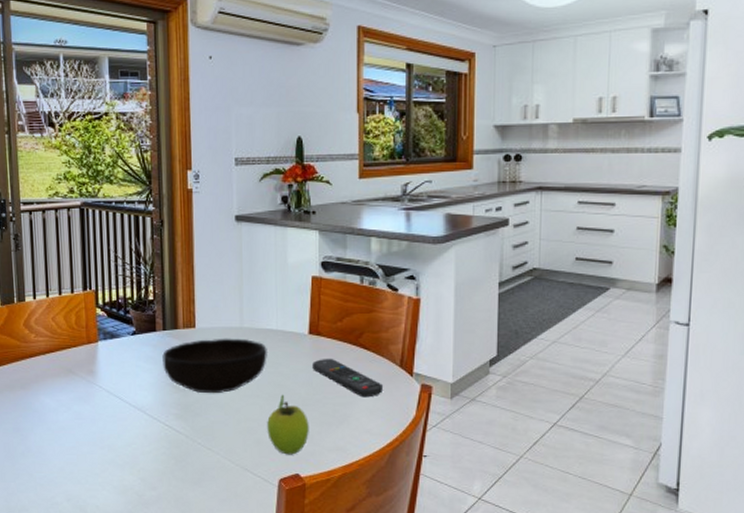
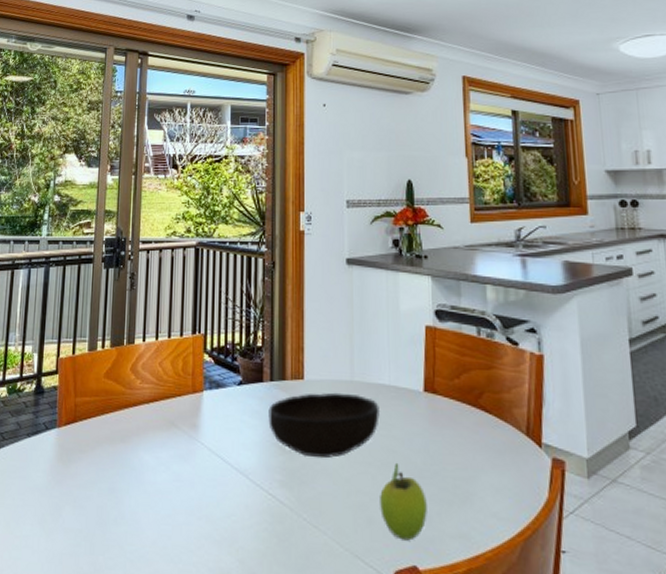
remote control: present [312,358,384,398] -> none [429,420,510,472]

